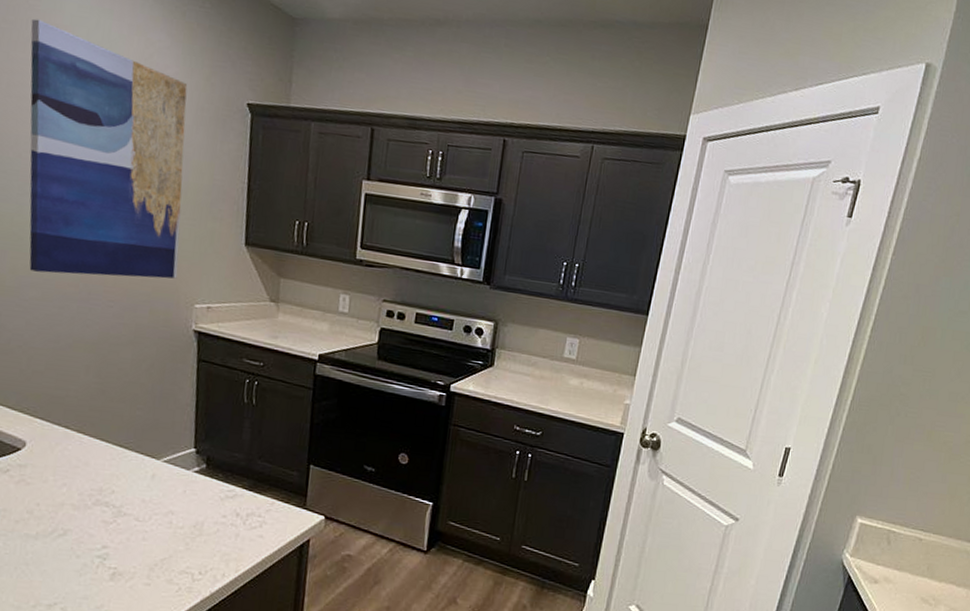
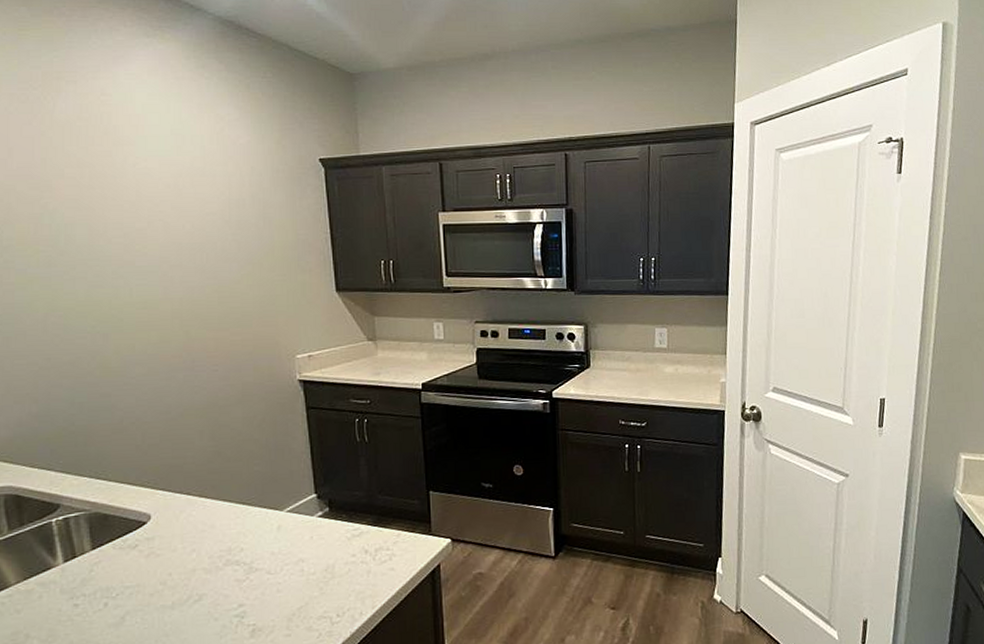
wall art: present [29,18,188,279] -> none [105,113,276,349]

